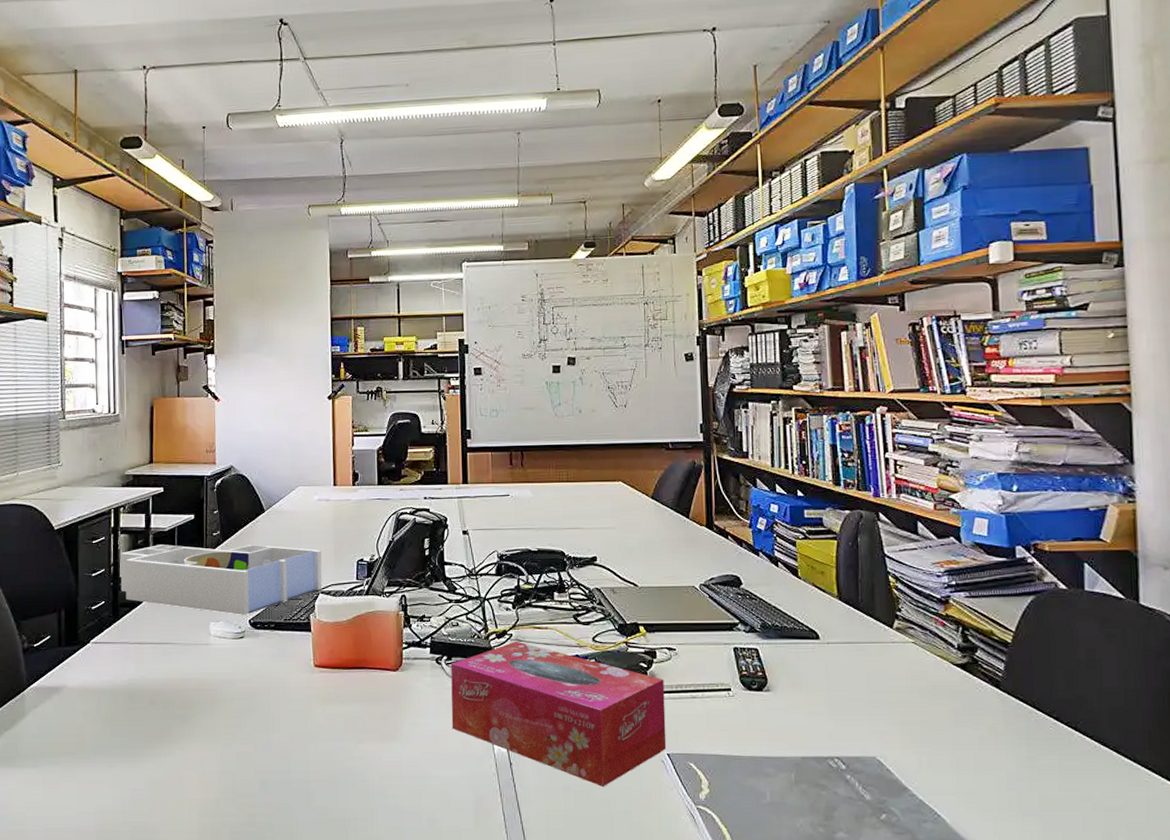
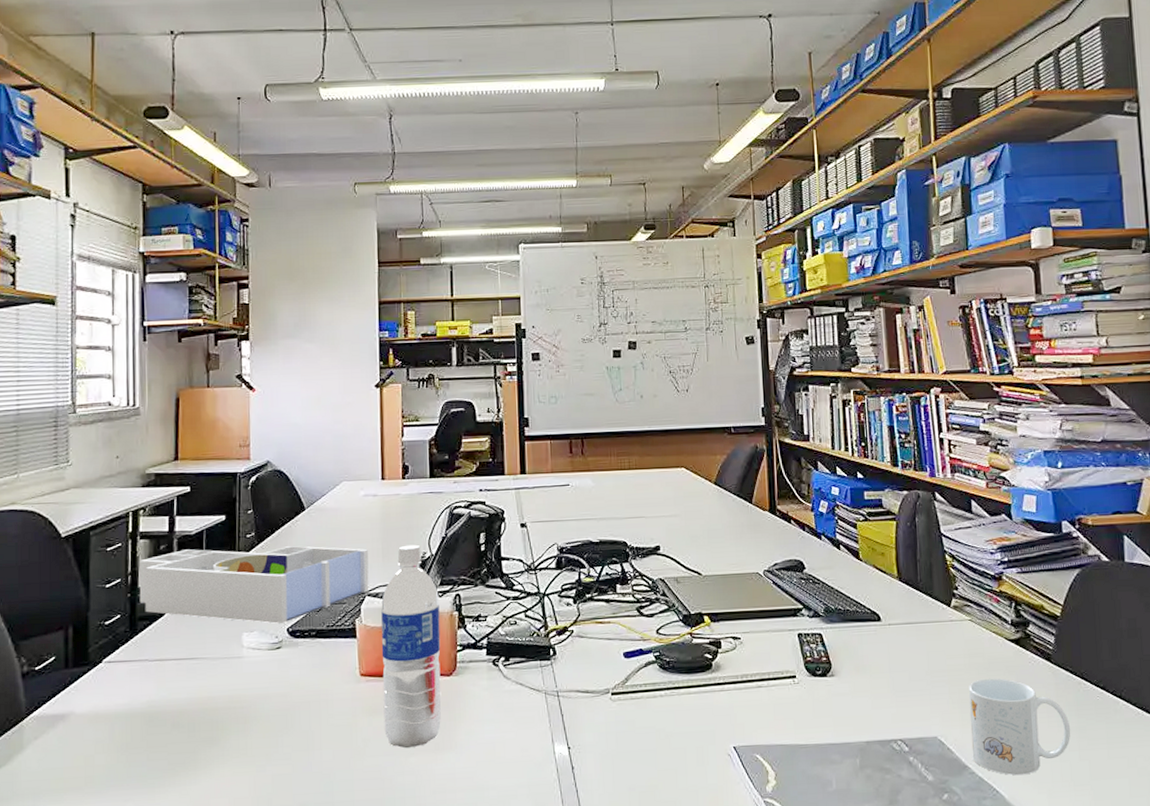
water bottle: none [333,547,388,736] -> present [381,544,442,749]
tissue box: present [450,641,667,786] -> none [508,637,733,785]
mug: none [911,702,1020,801] -> present [969,678,1071,776]

